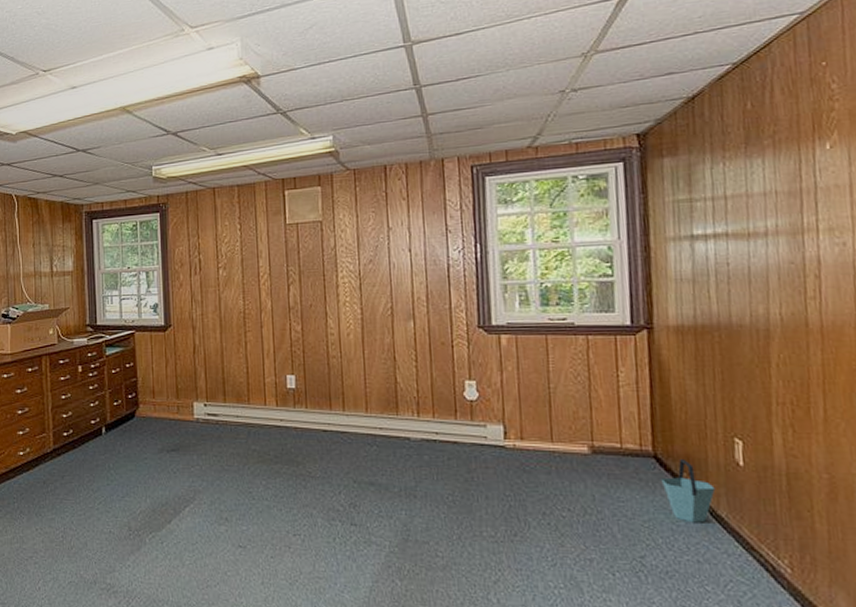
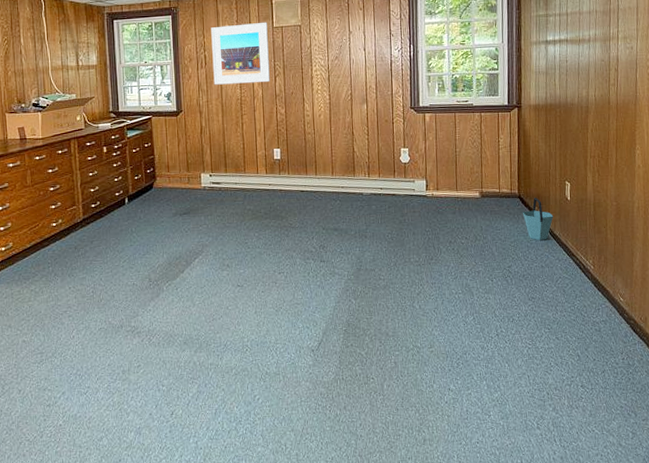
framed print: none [207,218,282,295] -> present [211,22,270,85]

